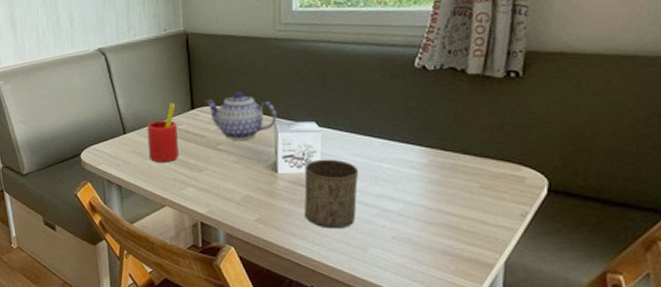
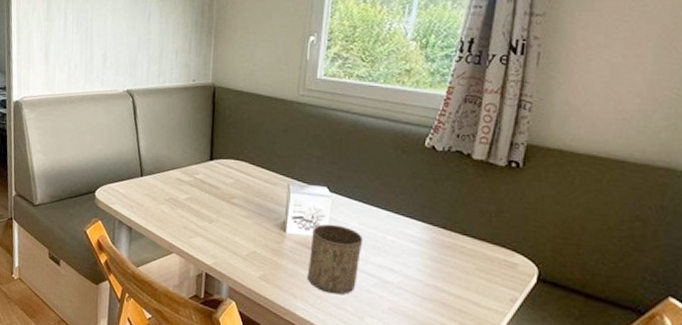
straw: present [147,103,179,163] -> none [162,151,196,210]
teapot: present [204,91,276,140] -> none [223,148,291,197]

